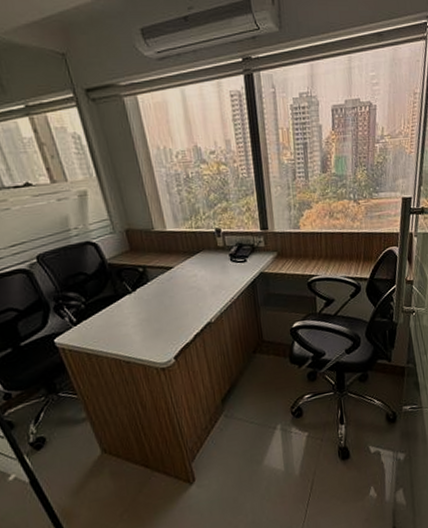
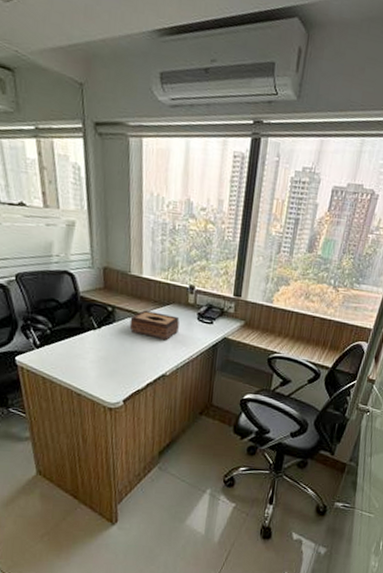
tissue box: none [163,262,214,289] -> present [129,309,180,341]

